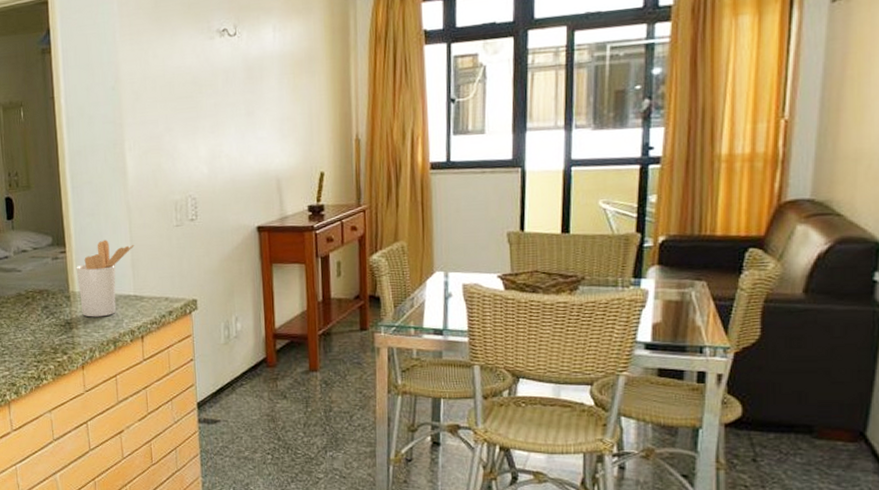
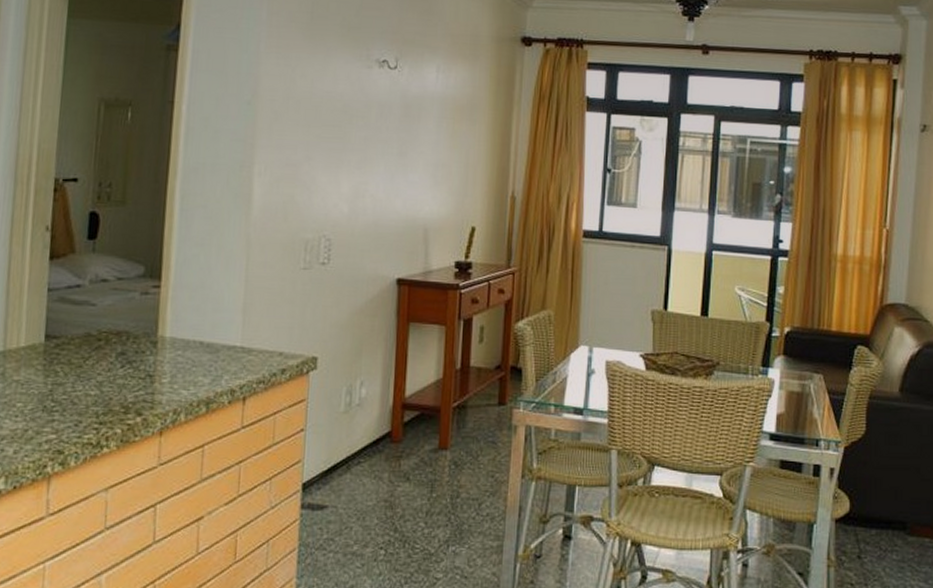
utensil holder: present [76,240,134,317] -> none [170,276,249,371]

